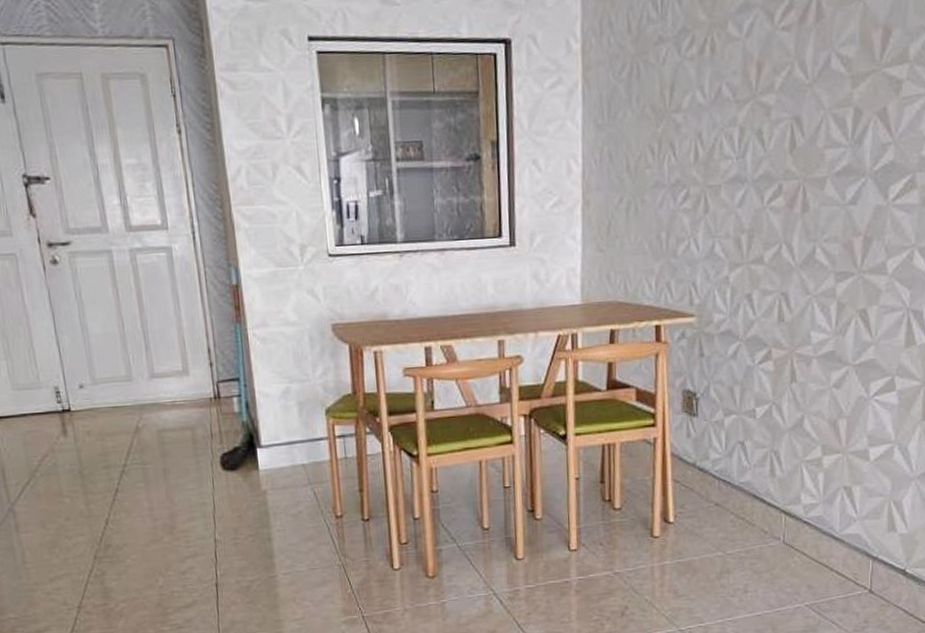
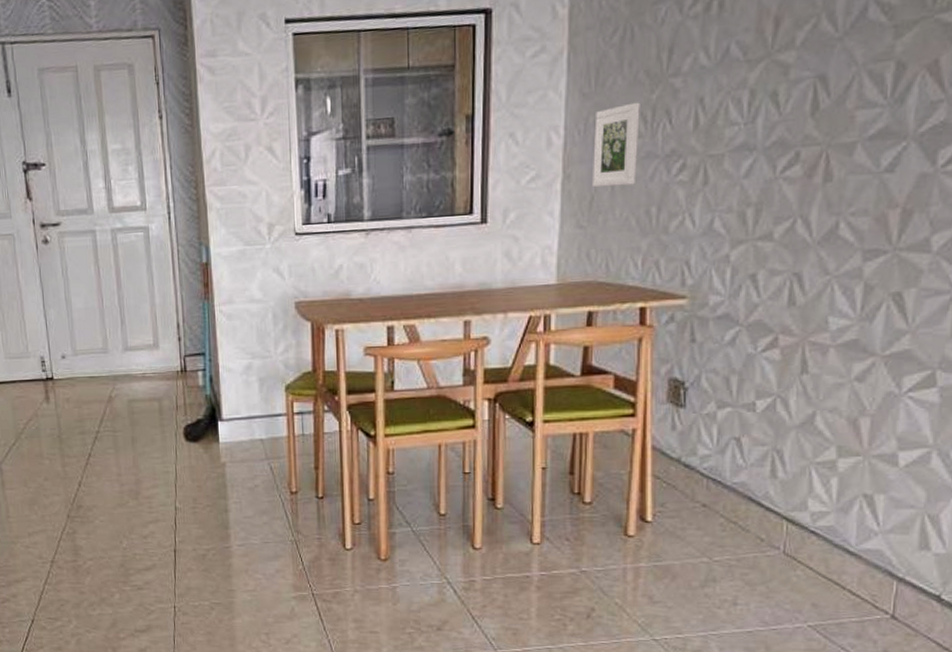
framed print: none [609,135,648,214] -> present [593,102,640,188]

